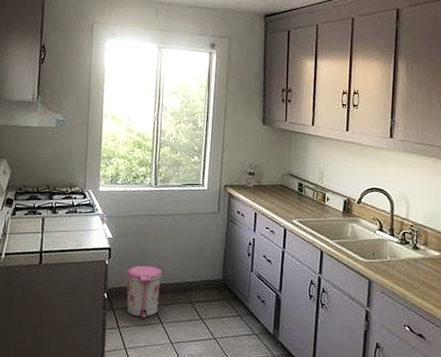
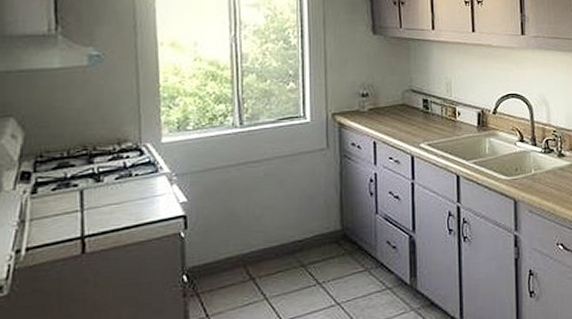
trash can: present [125,265,163,320] -> none [210,229,262,300]

